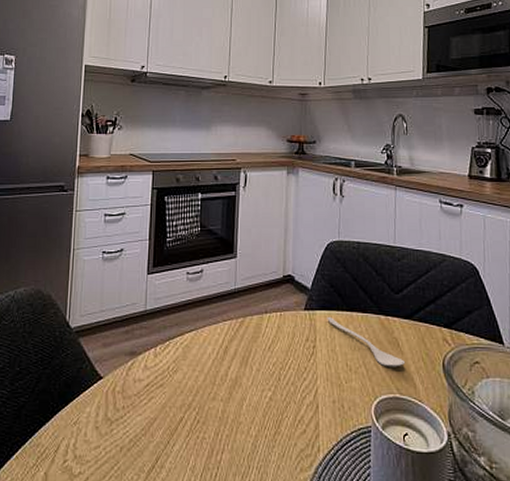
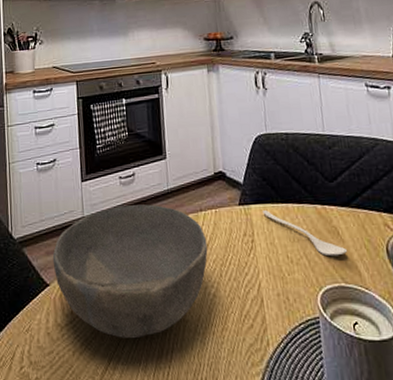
bowl: none [109,302,269,437] -> present [52,204,208,338]

